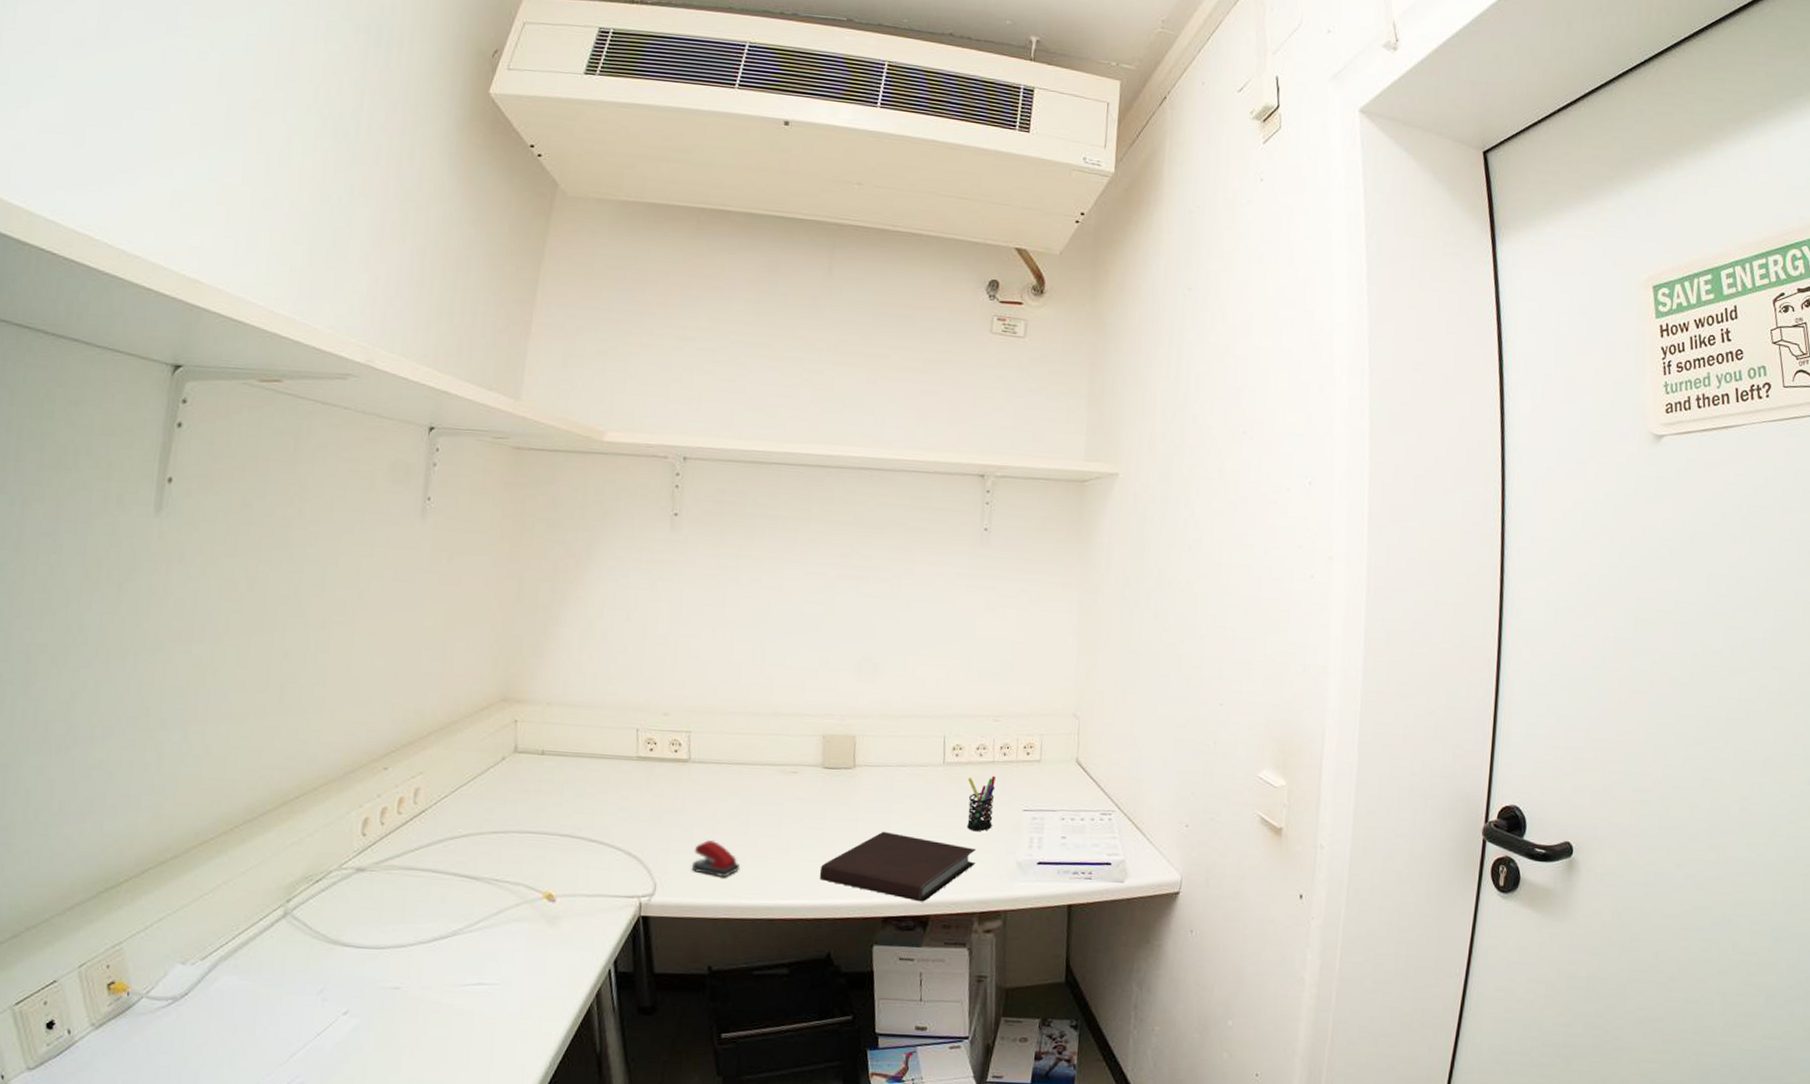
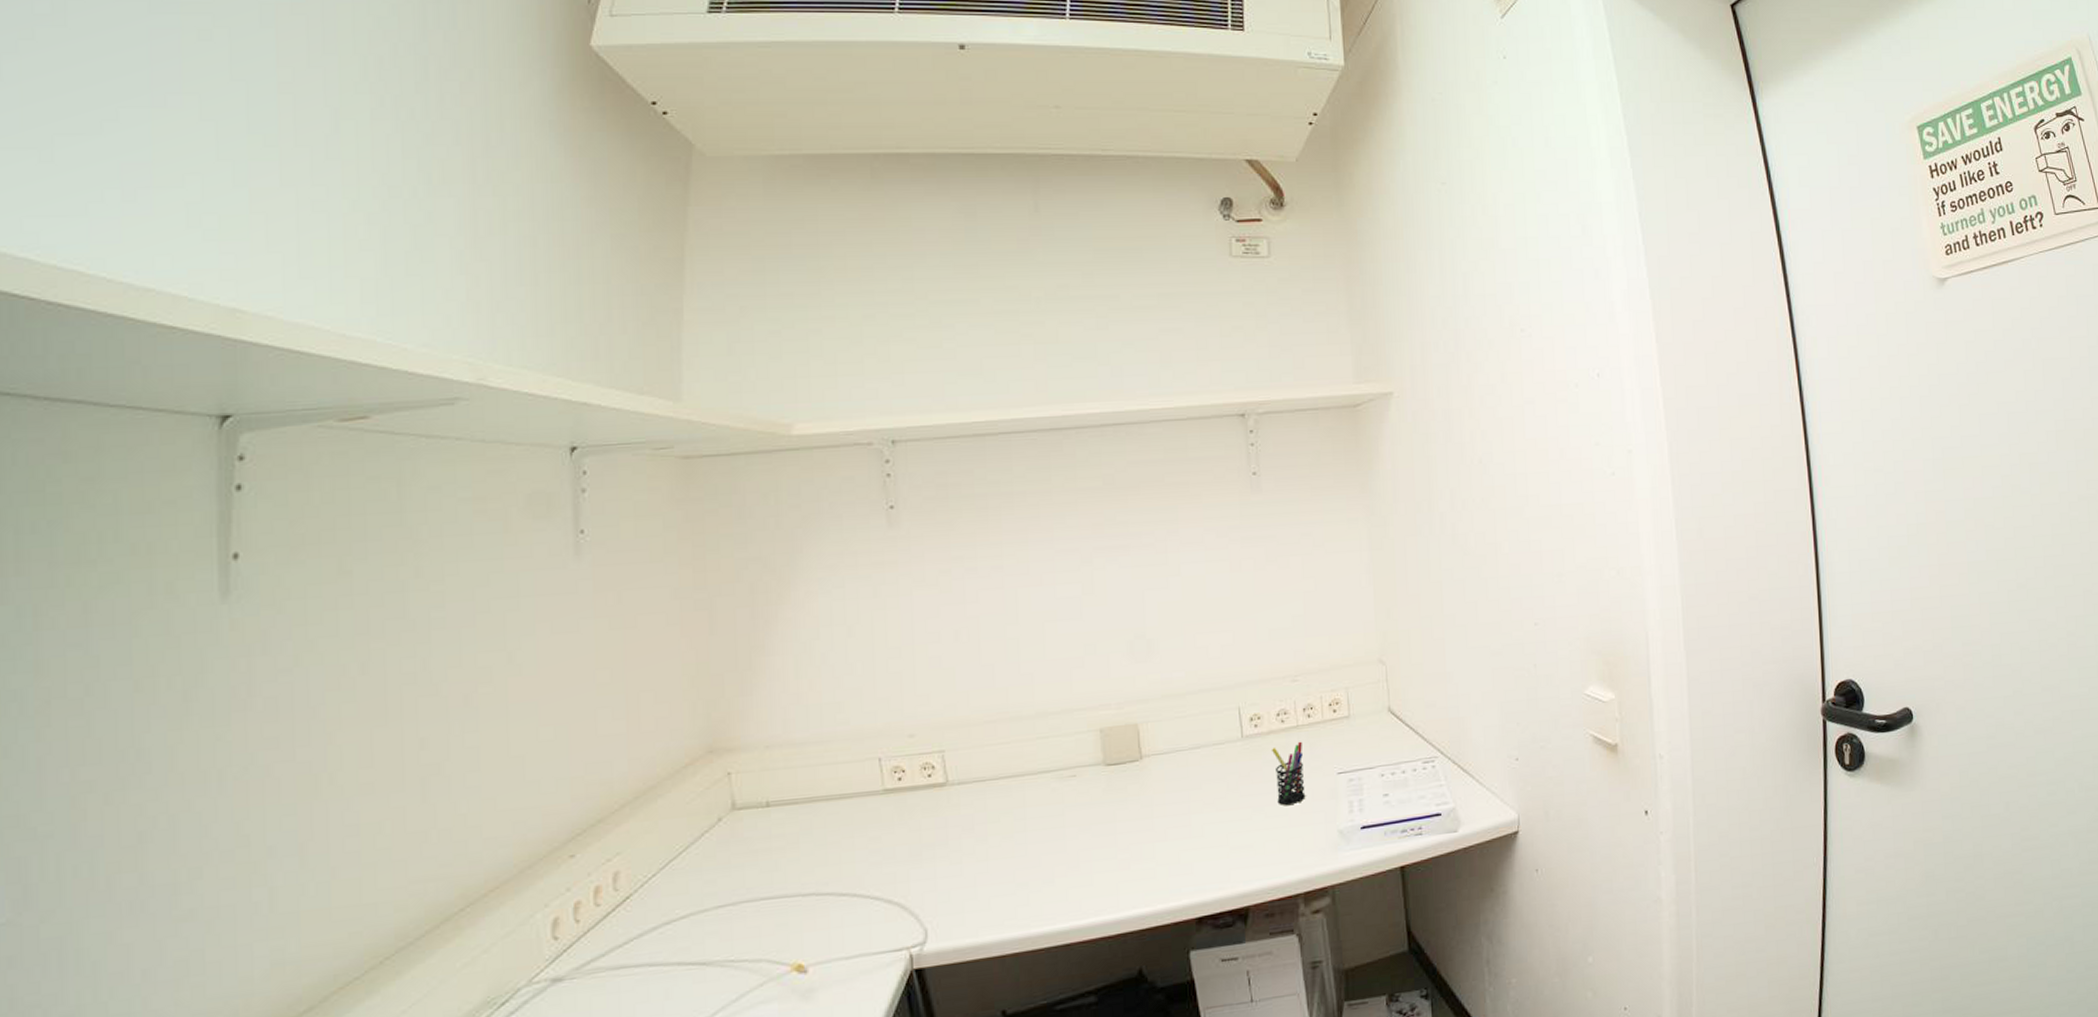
stapler: present [691,839,741,878] -> none [966,867,1025,909]
notebook: present [819,831,977,902] -> none [1117,823,1293,894]

